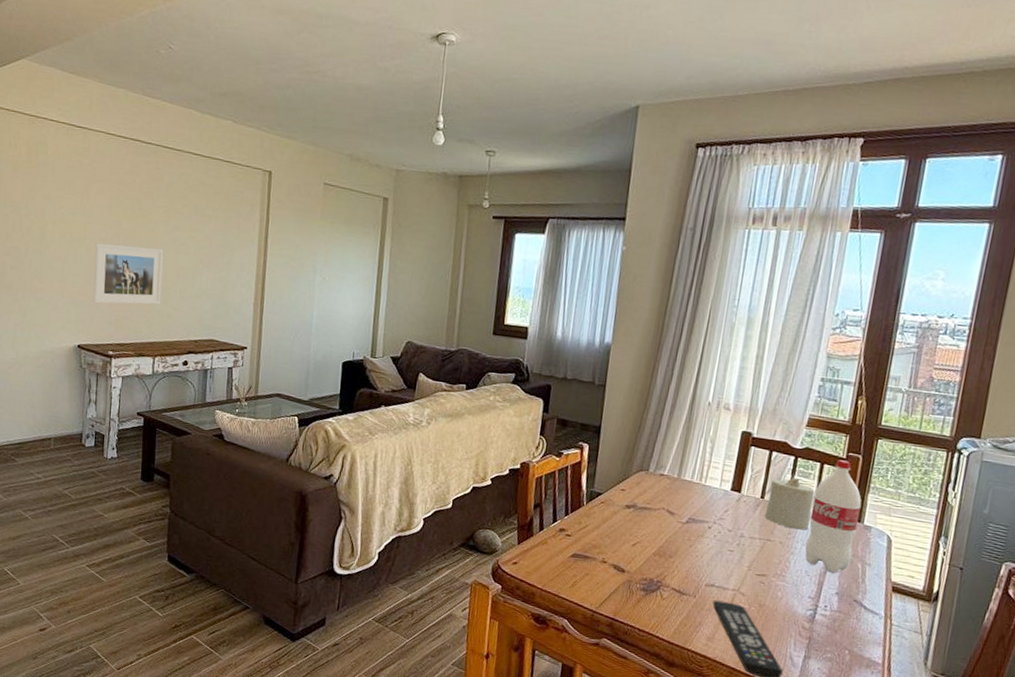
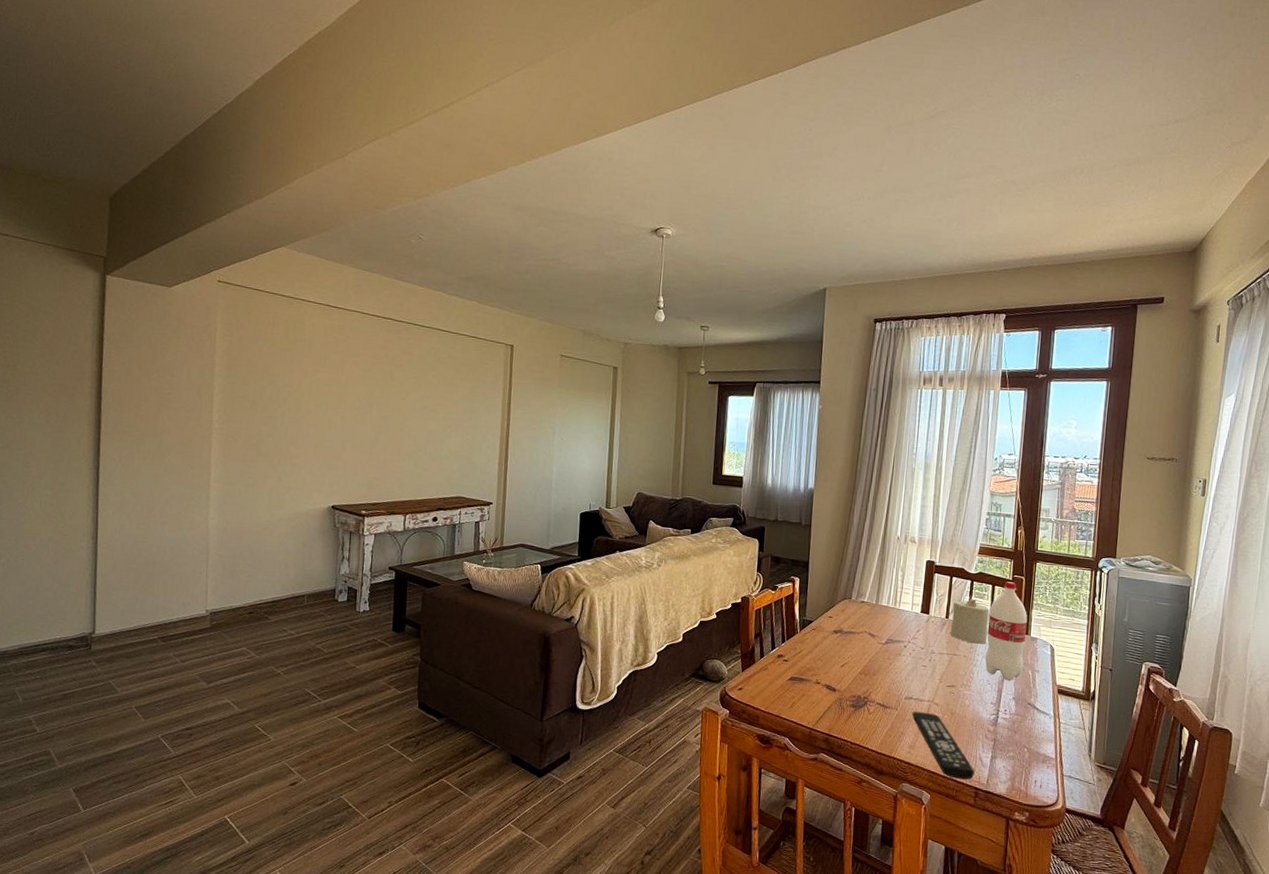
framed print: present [93,243,164,305] -> none [346,411,415,467]

